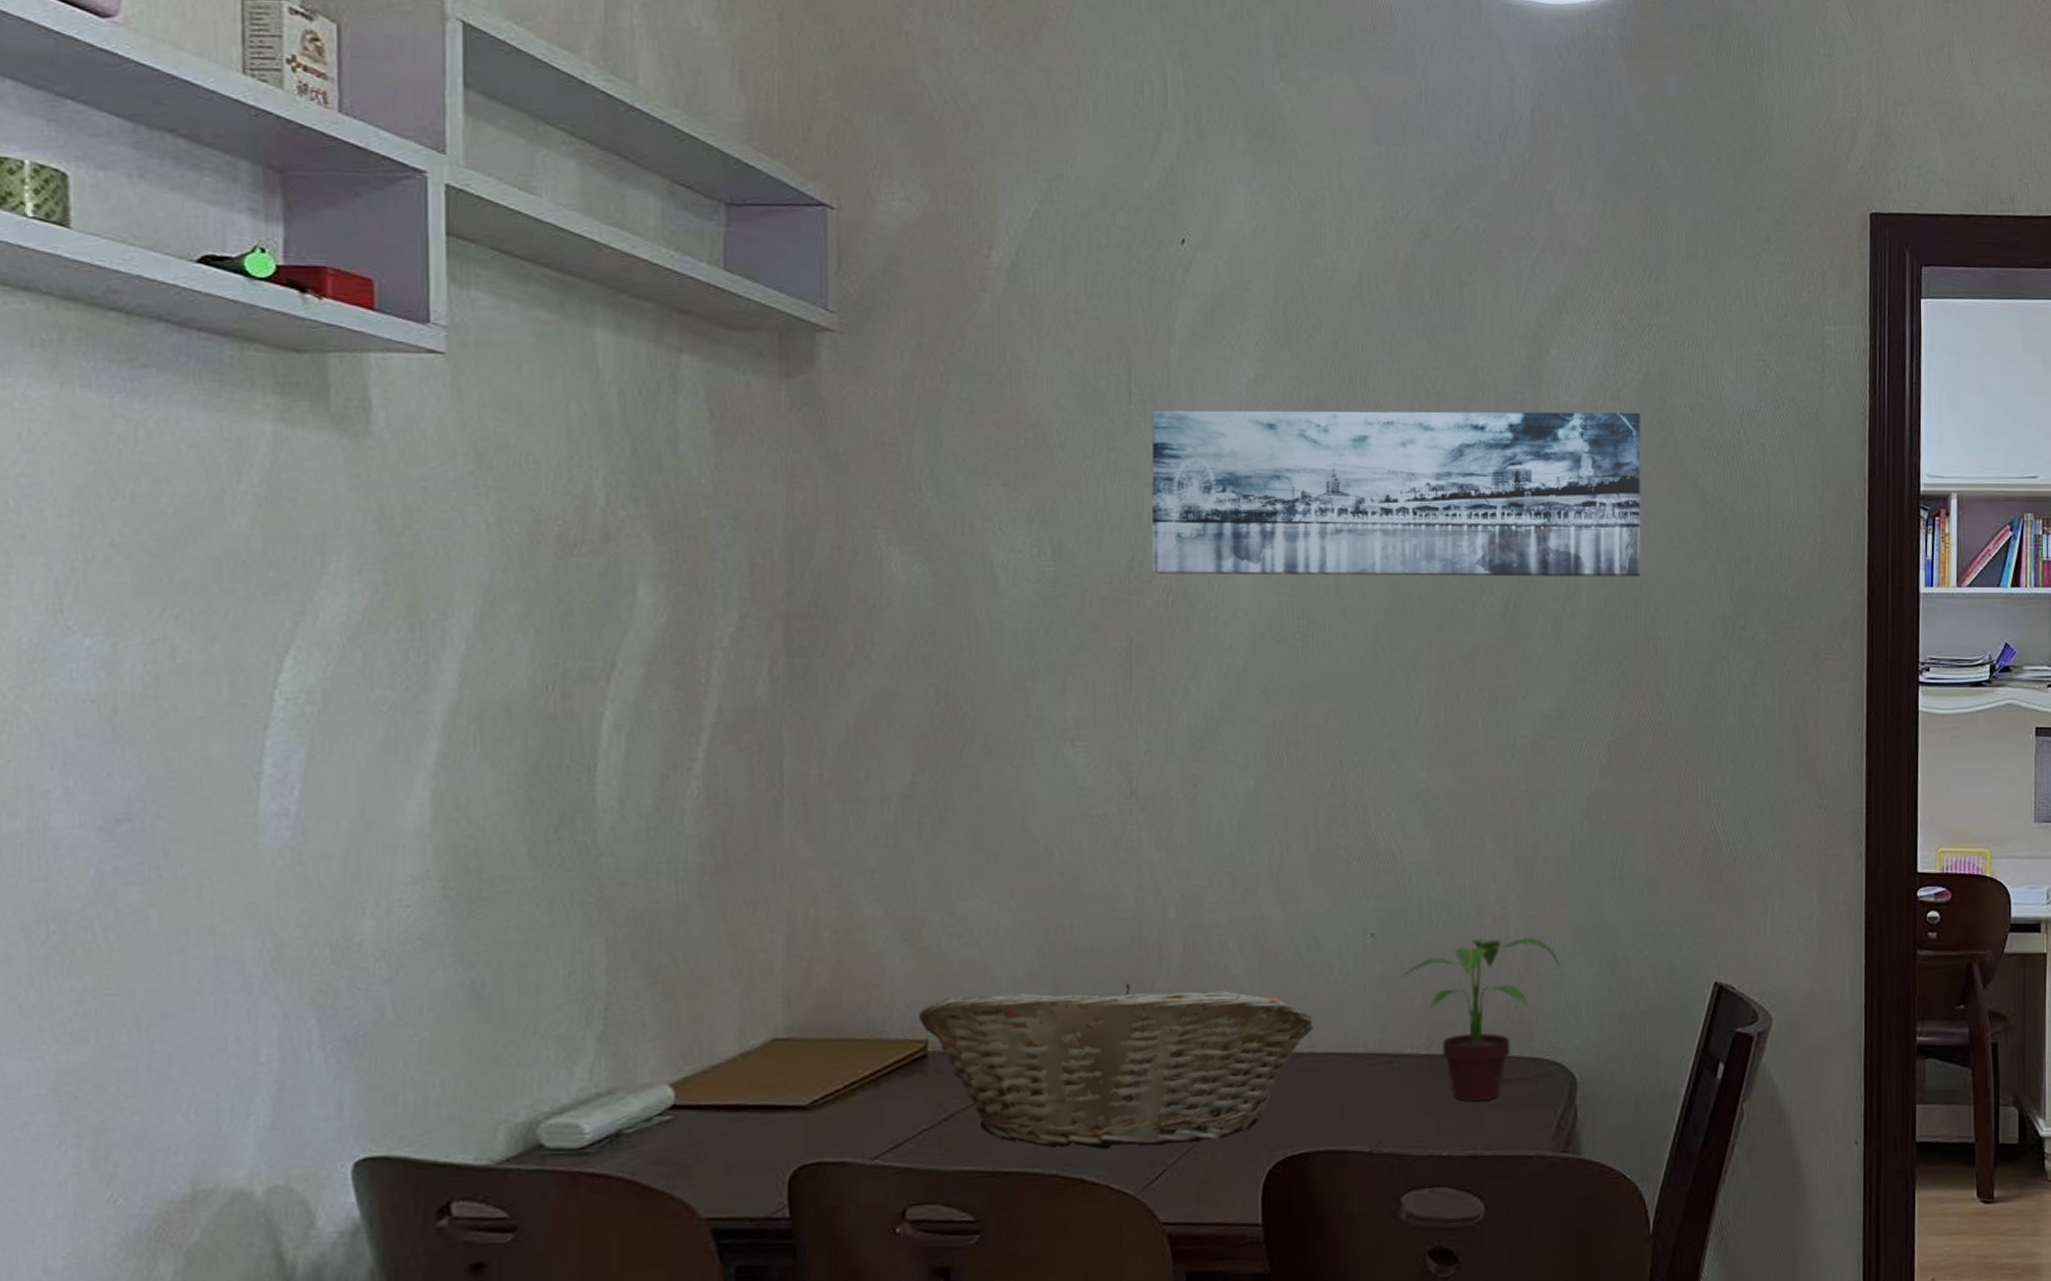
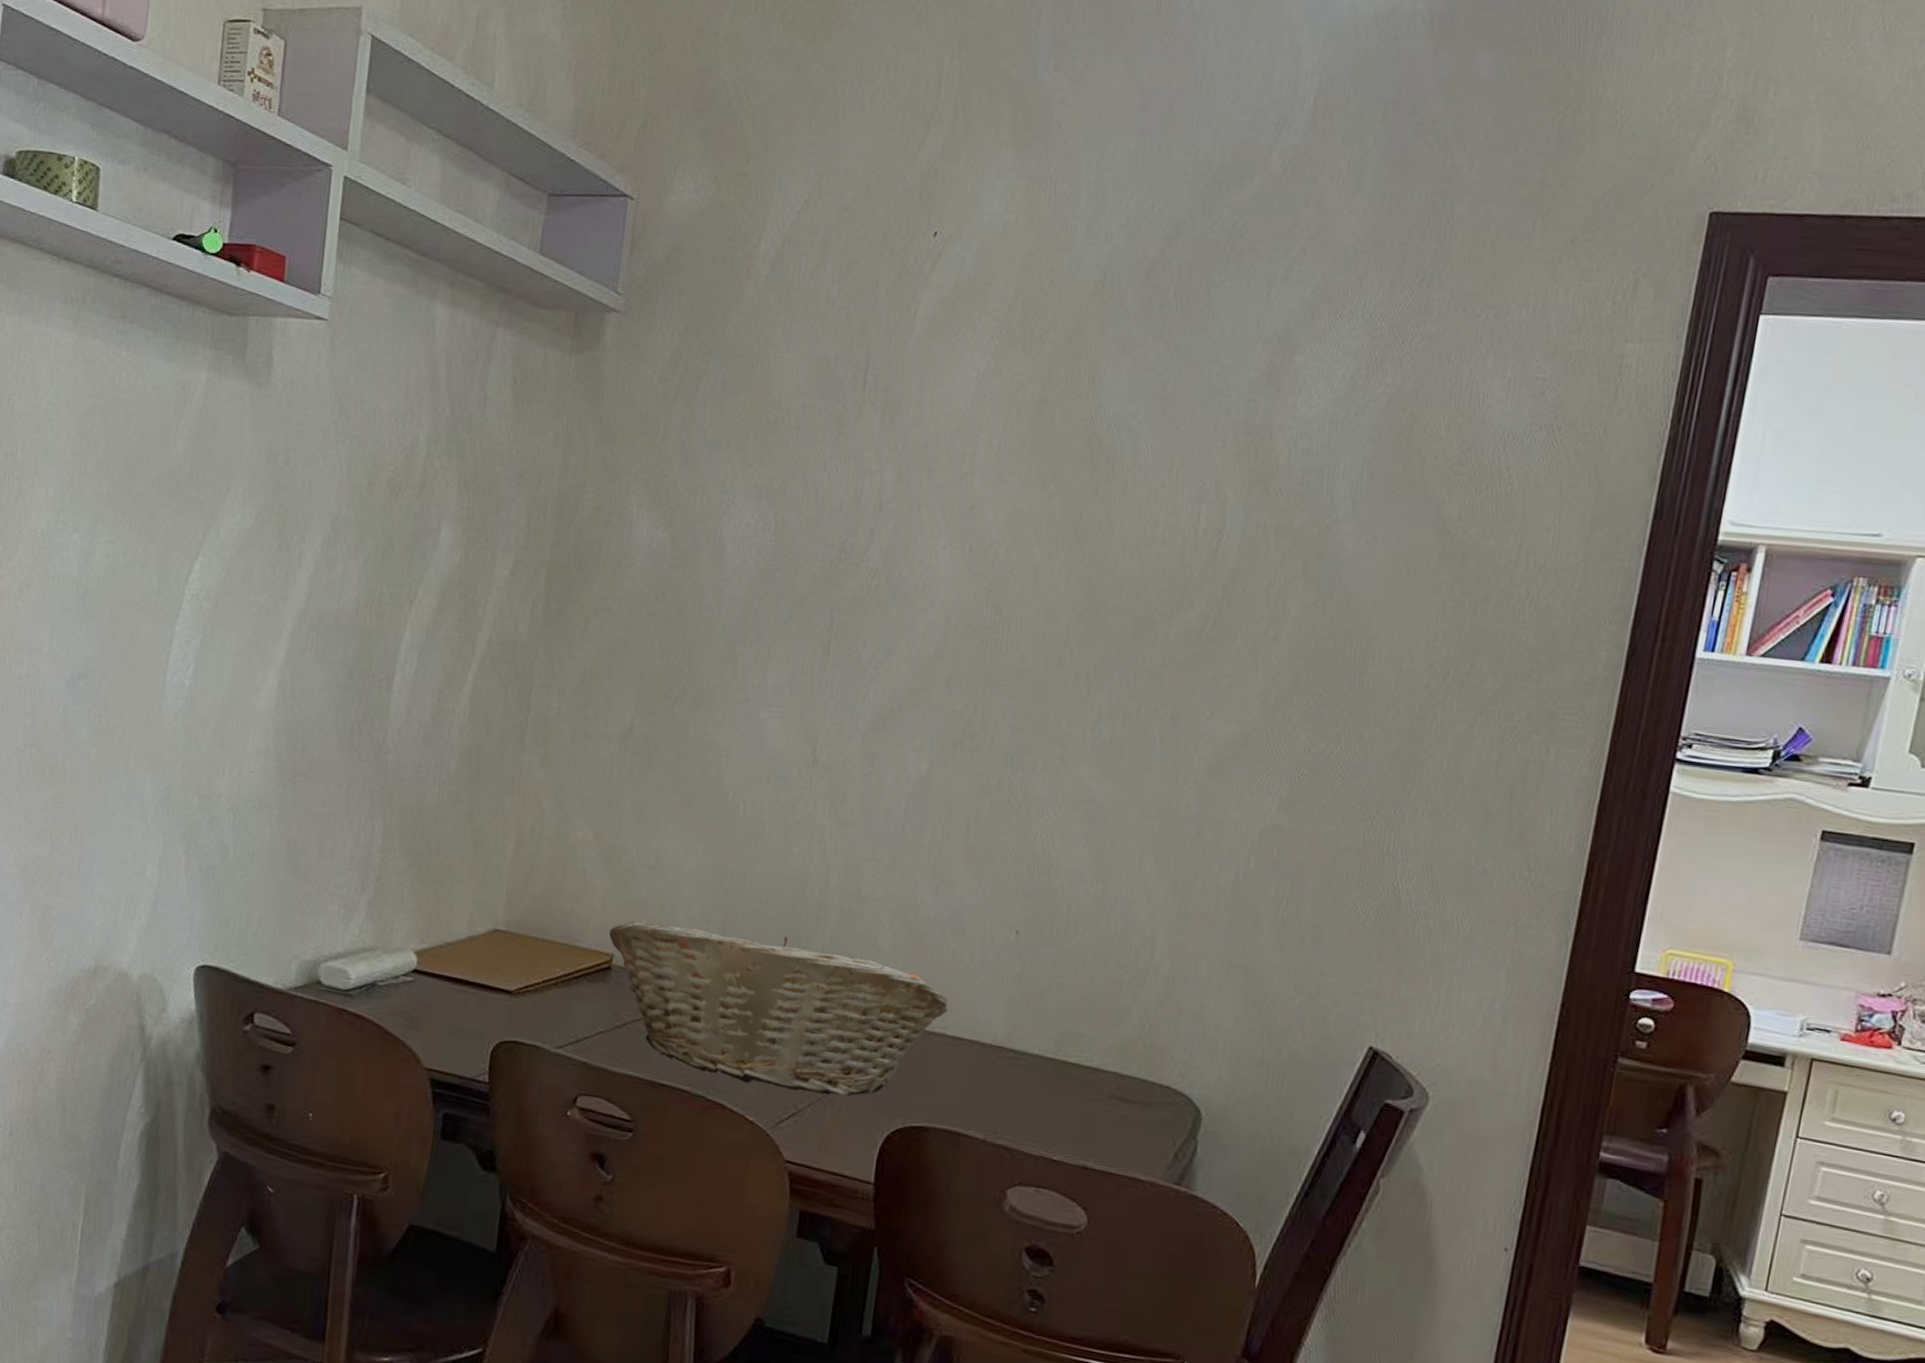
wall art: present [1151,410,1642,577] -> none [861,399,1387,607]
potted plant: present [1401,937,1562,1101] -> none [1039,955,1204,1117]

